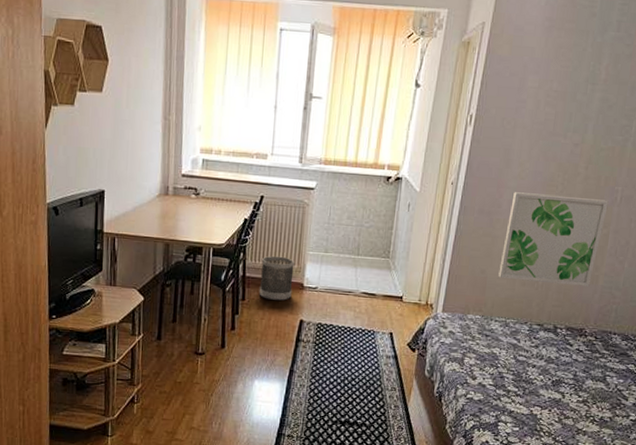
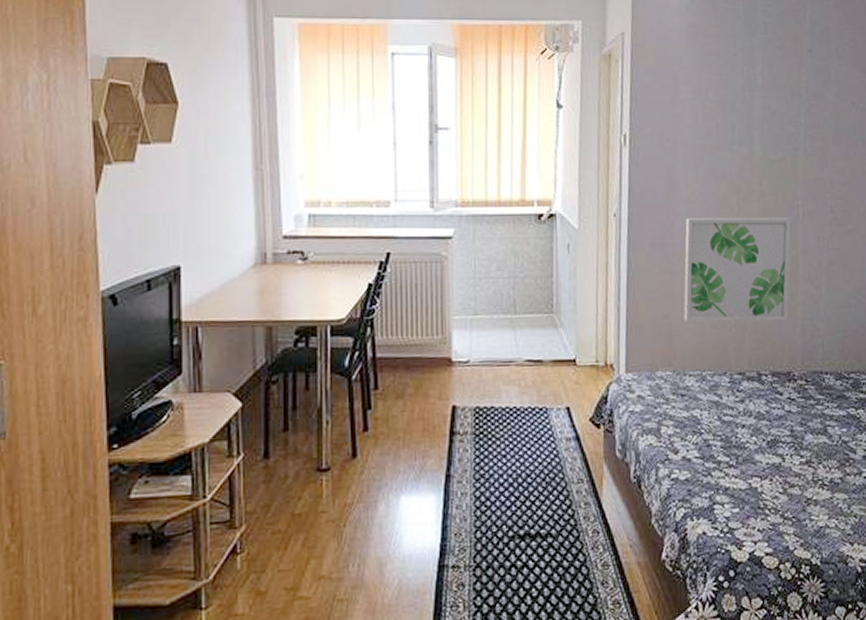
wastebasket: present [259,255,295,301] -> none [394,326,438,384]

